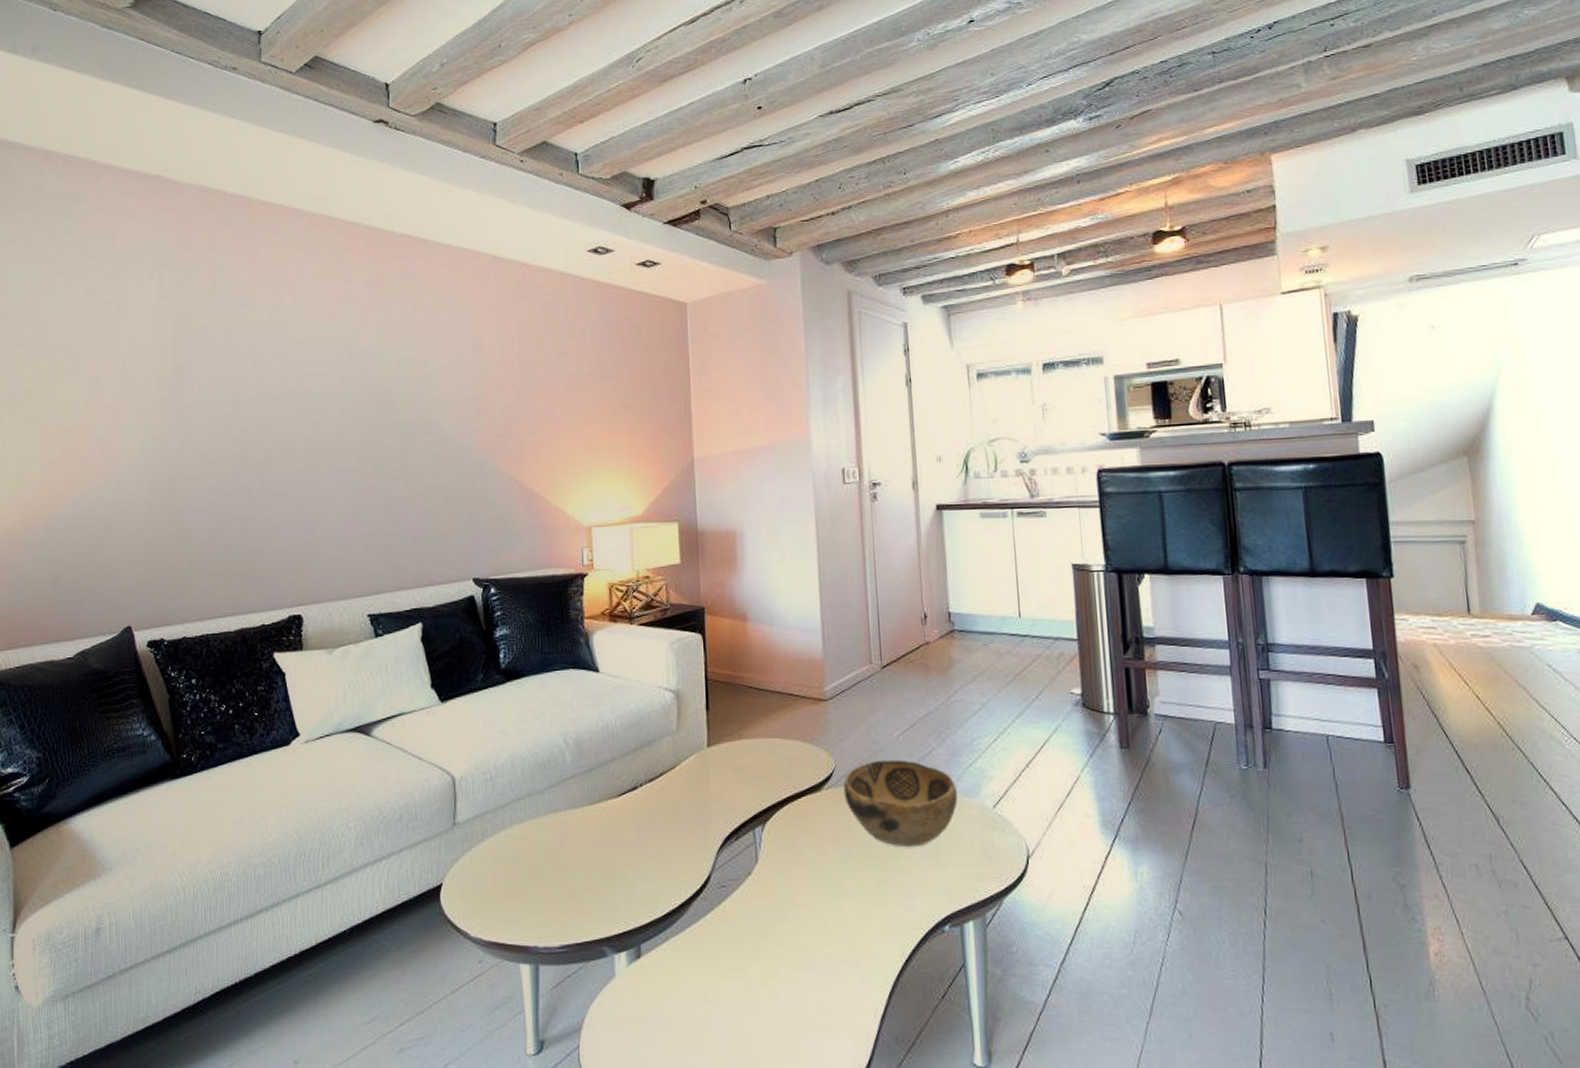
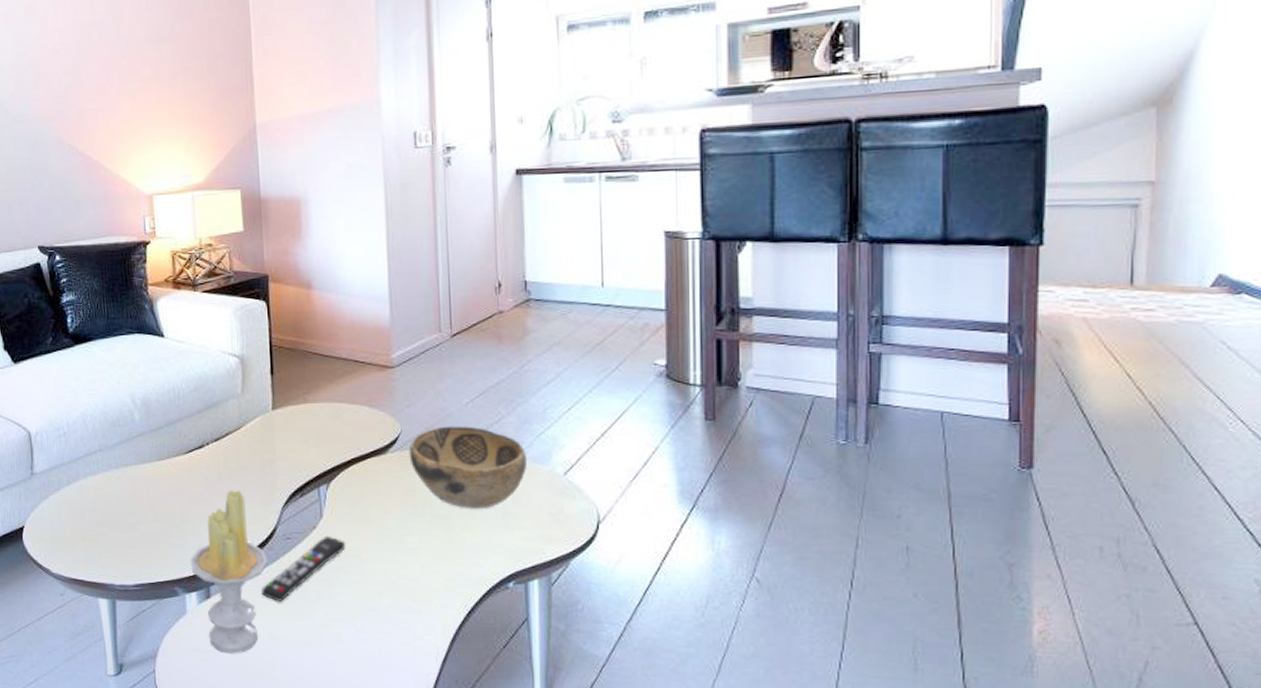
candle: none [620,835,702,1022] -> present [190,490,268,654]
remote control: none [695,882,782,960] -> present [261,535,346,603]

